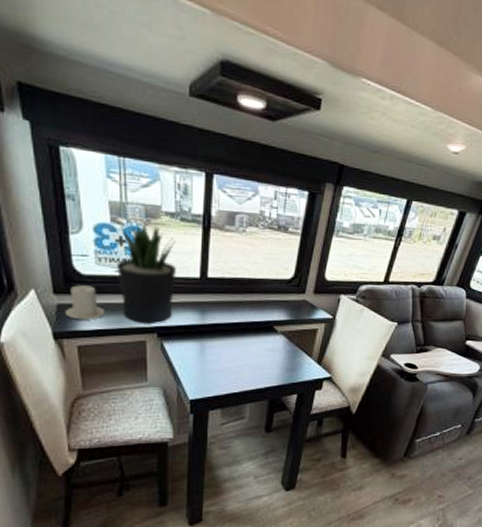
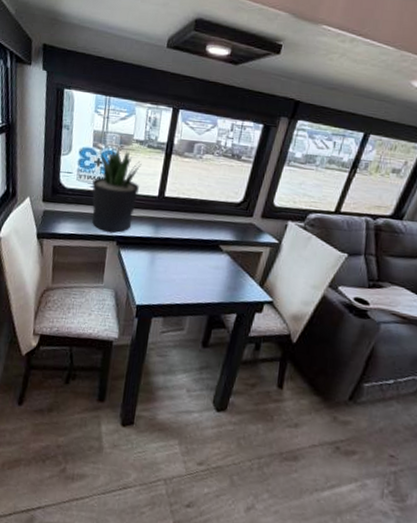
candle: present [66,285,105,320] -> none [49,196,78,225]

